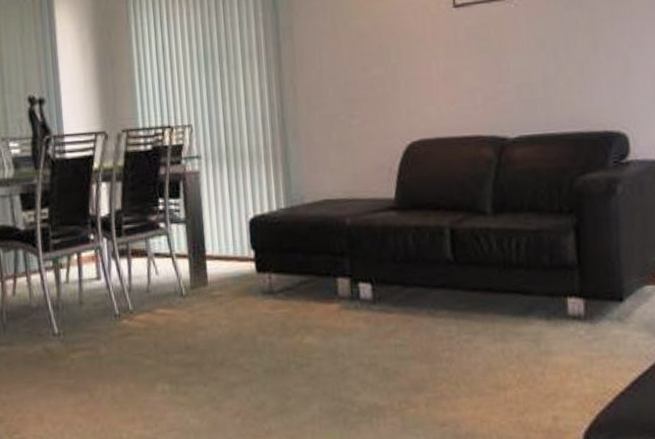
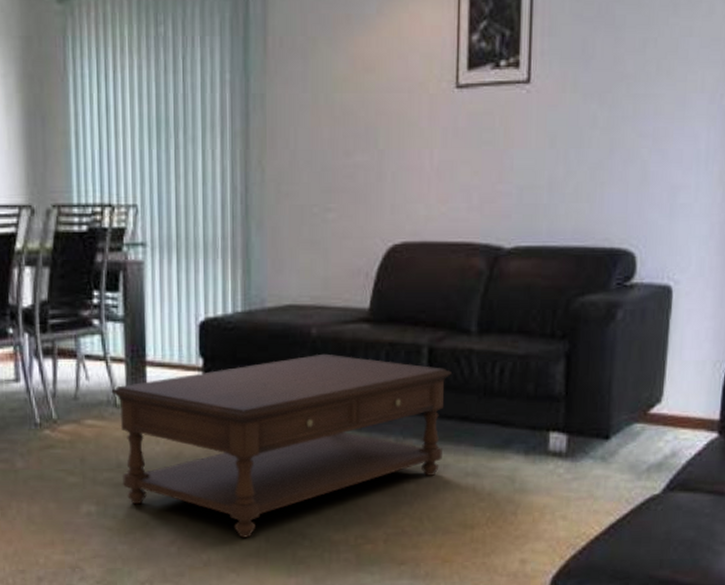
coffee table: none [177,239,473,408] -> present [111,353,452,538]

